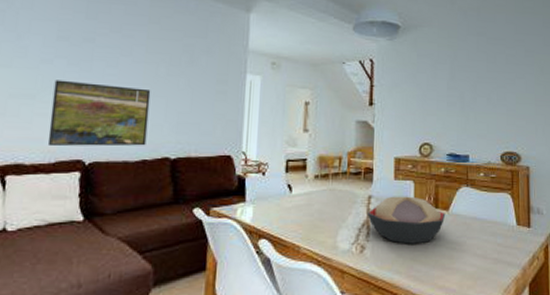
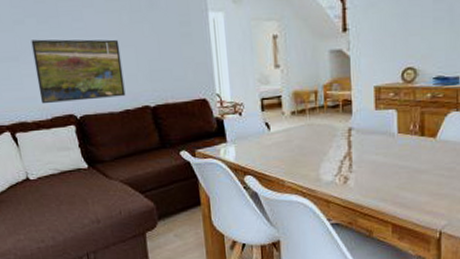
decorative bowl: present [367,196,446,244] -> none [348,125,433,173]

